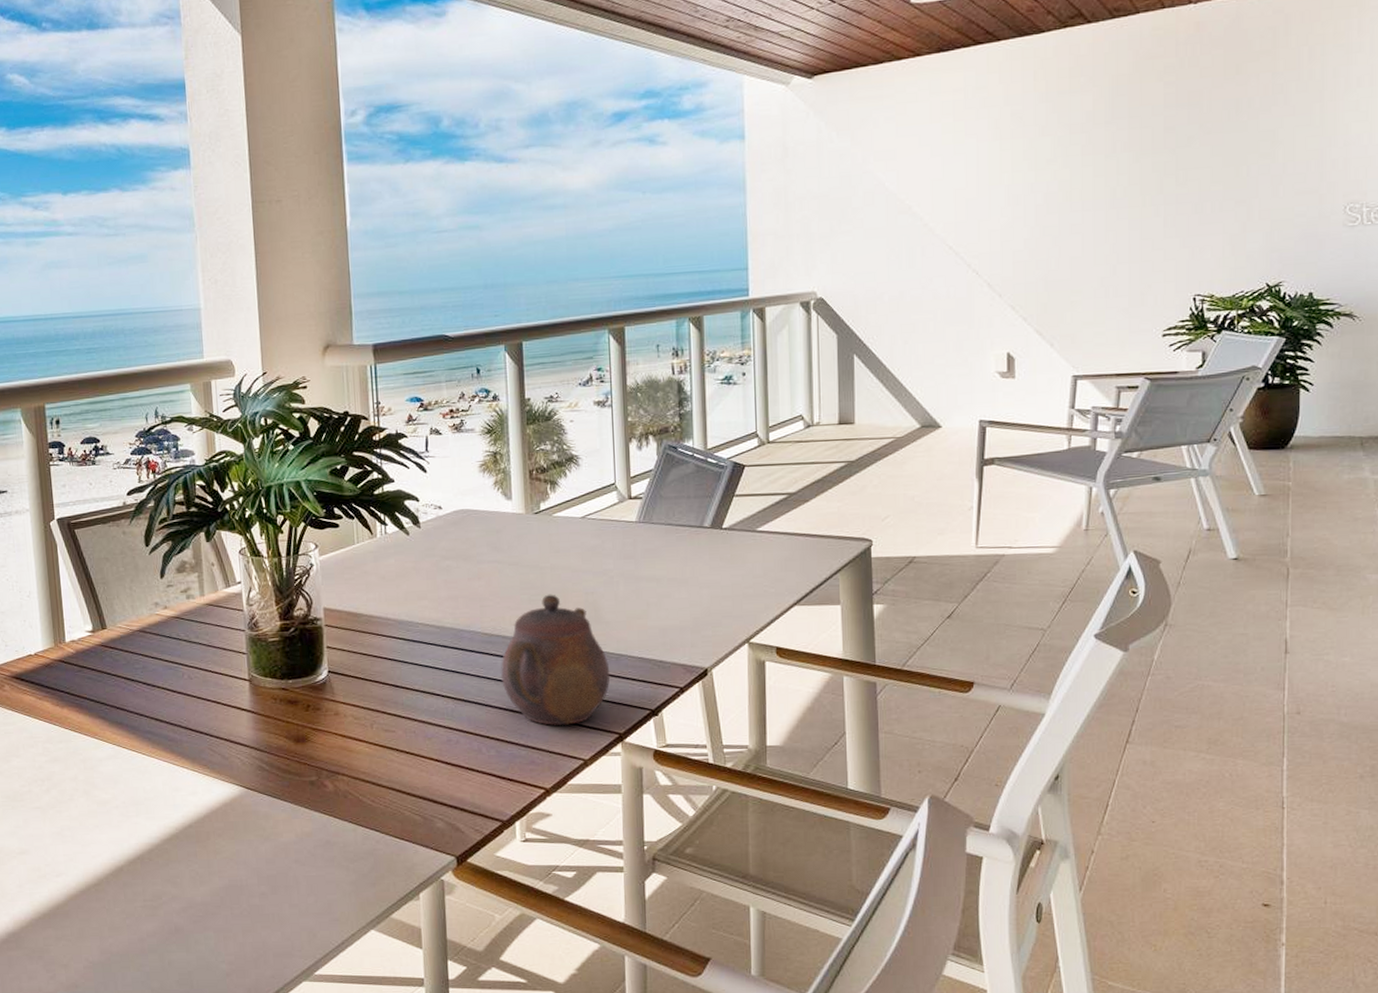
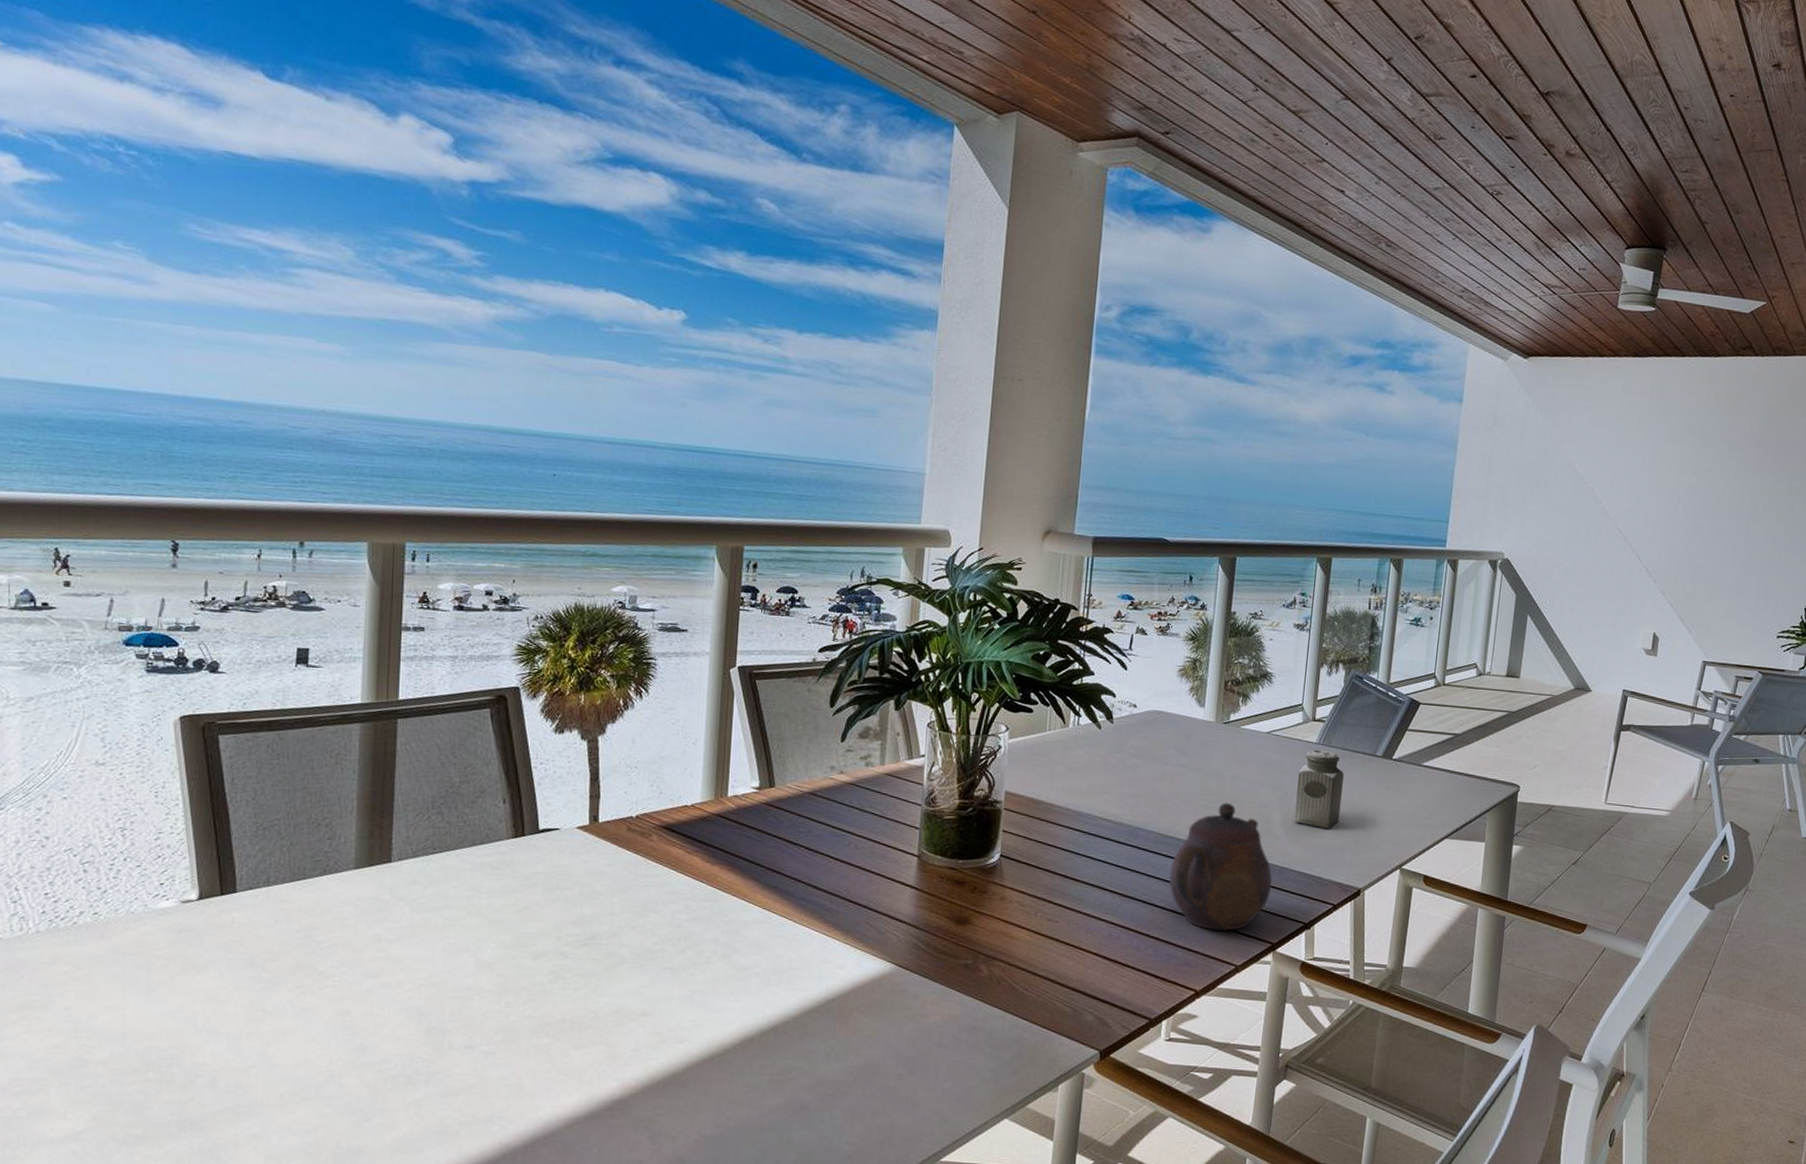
salt shaker: none [621,528,673,609] -> present [1294,749,1344,828]

